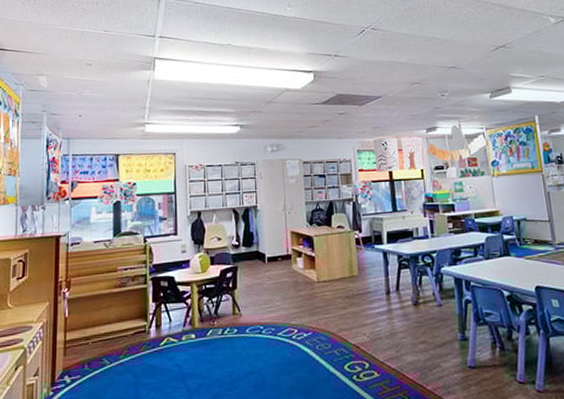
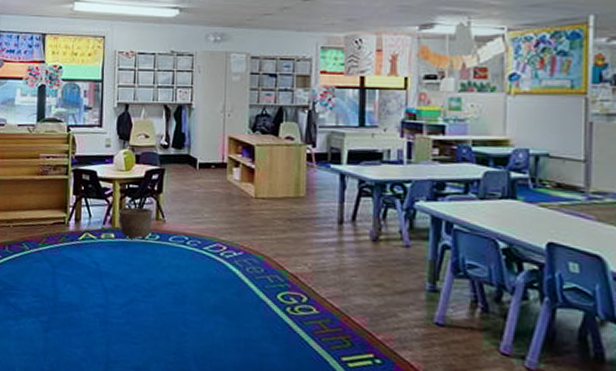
basket: none [197,304,230,336] -> present [118,207,153,239]

